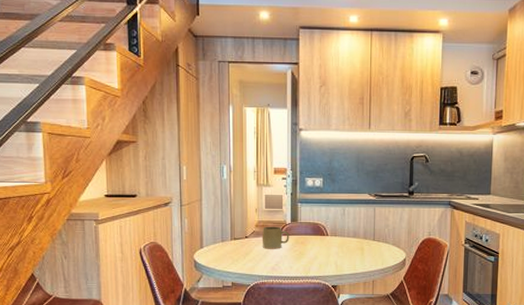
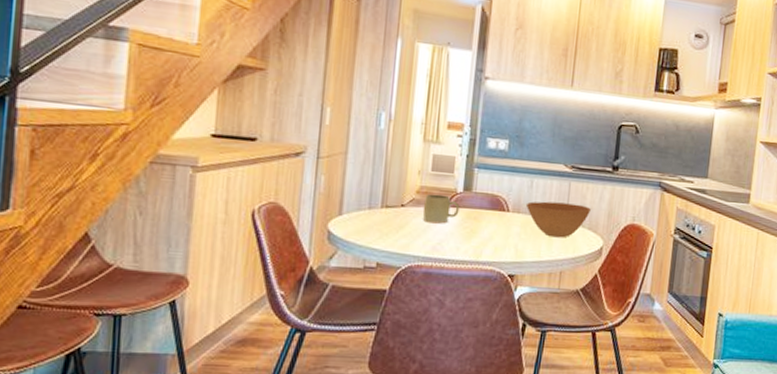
bowl: none [342,225,393,254] -> present [527,201,591,238]

